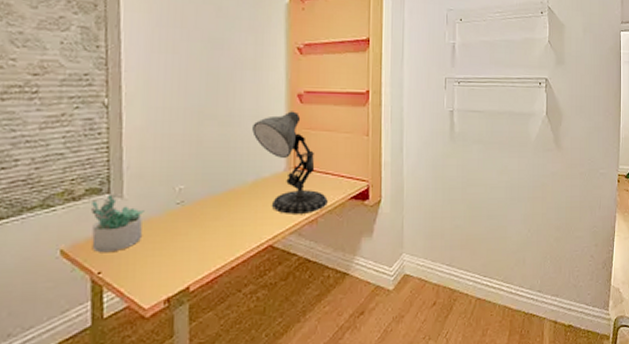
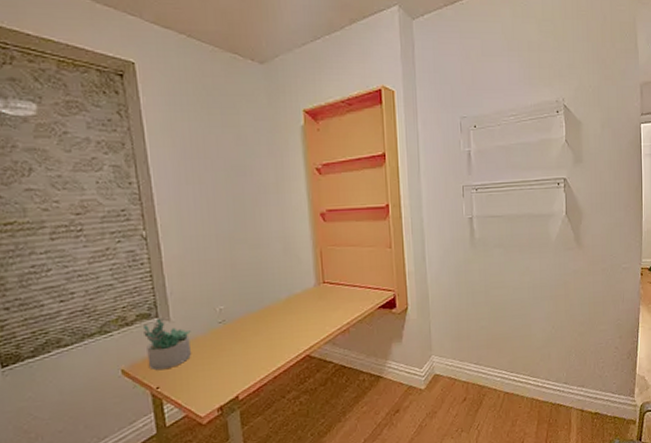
desk lamp: present [252,111,328,214] -> none [281,230,357,326]

